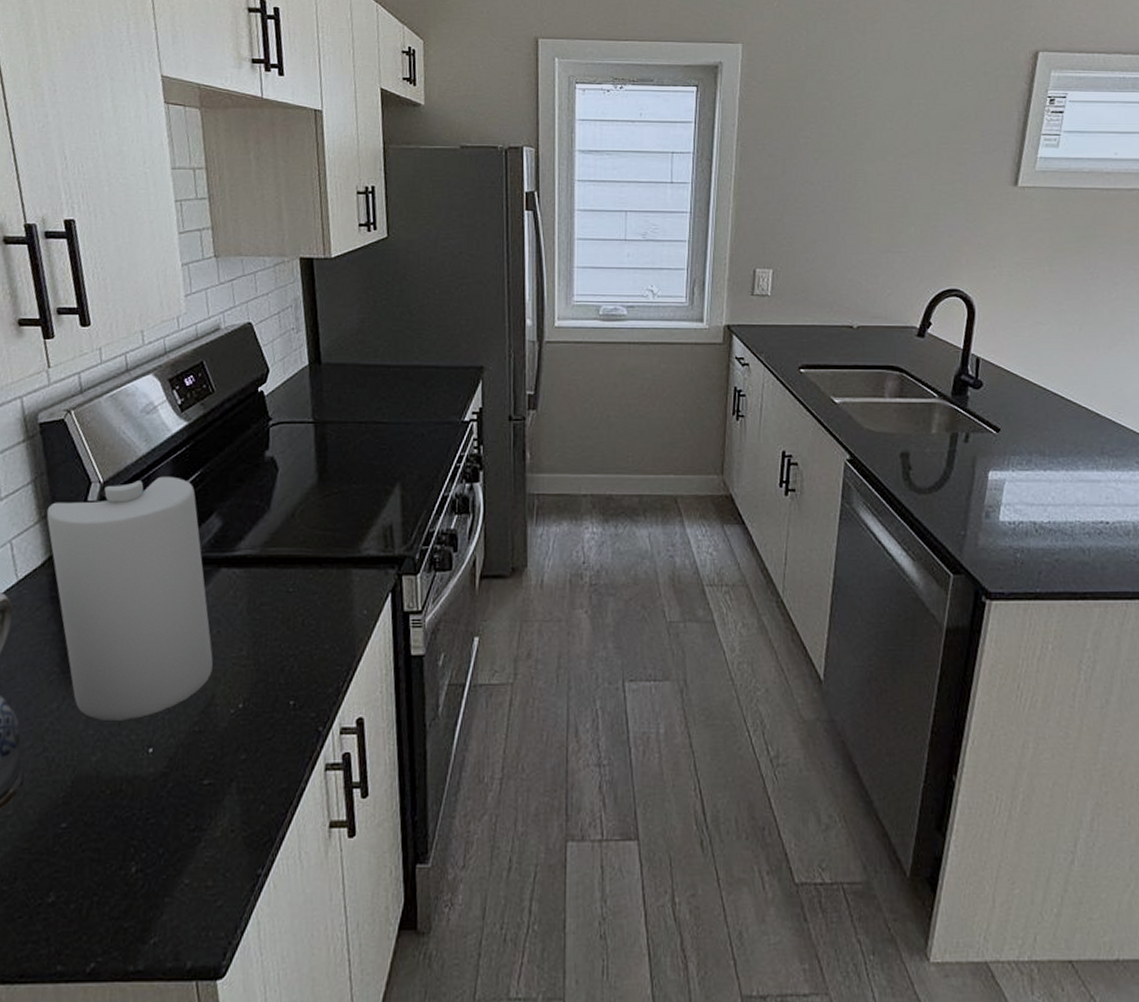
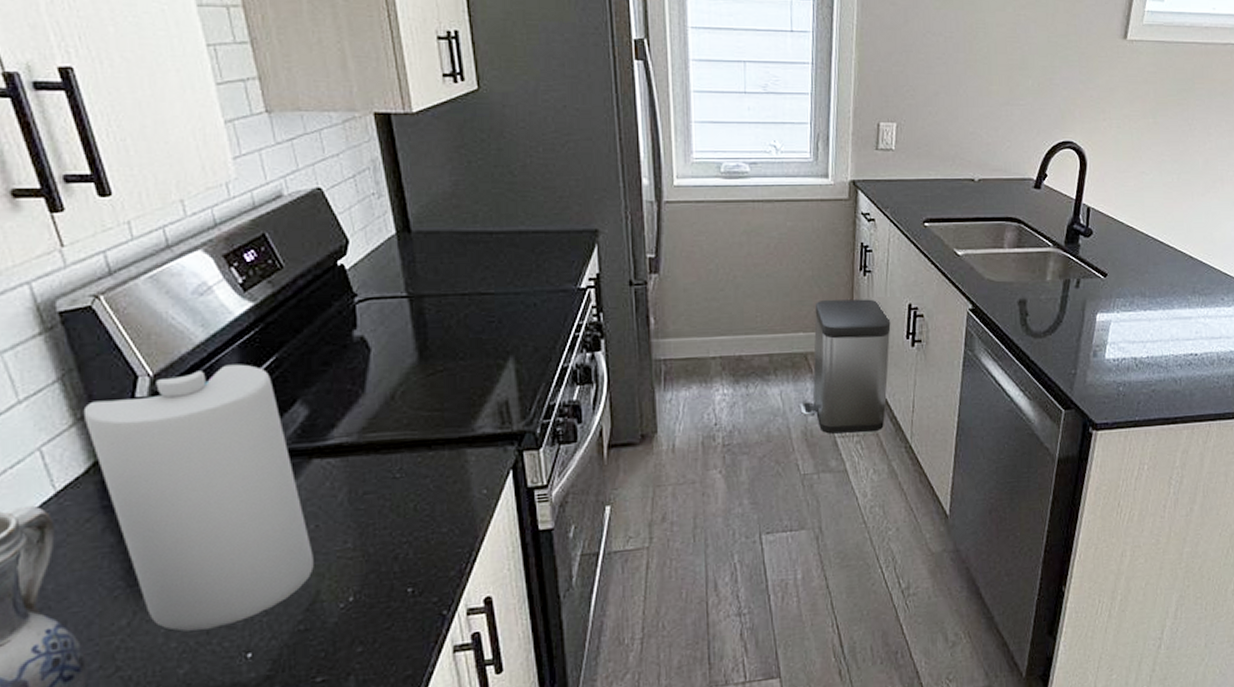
pedal bin: none [668,444,764,582] -> present [800,299,891,434]

